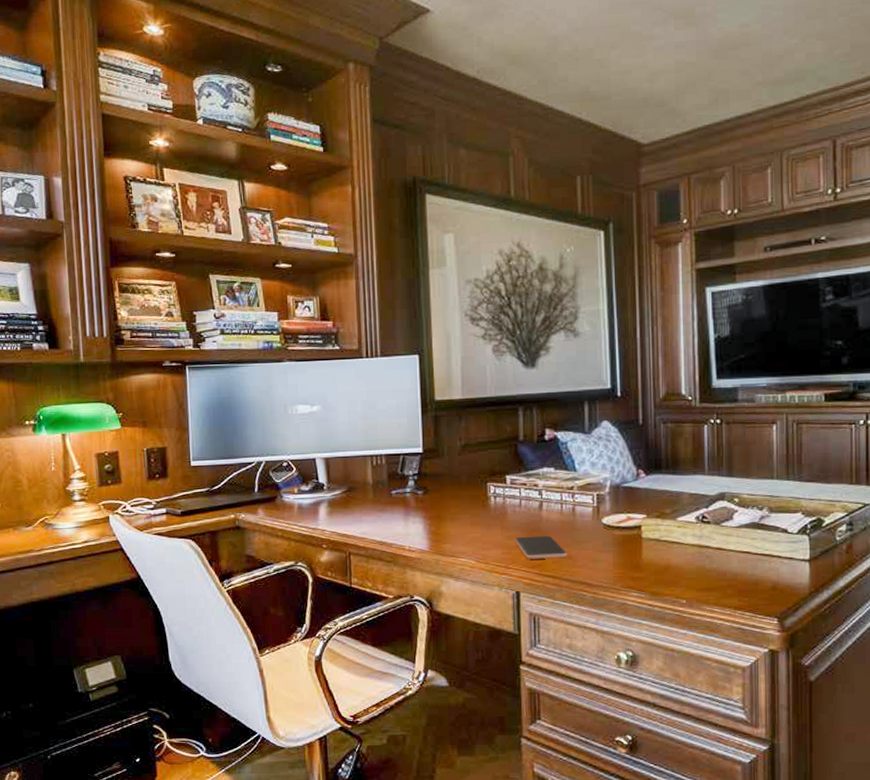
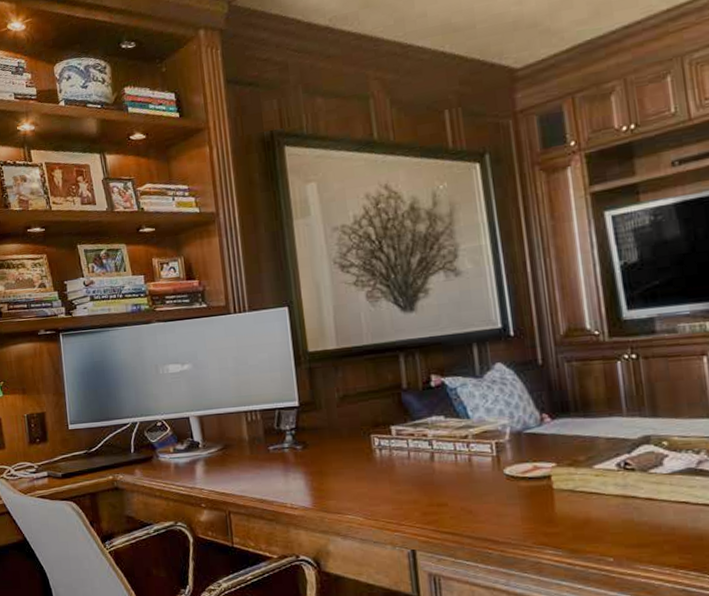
smartphone: present [515,535,567,559] -> none [406,489,466,515]

